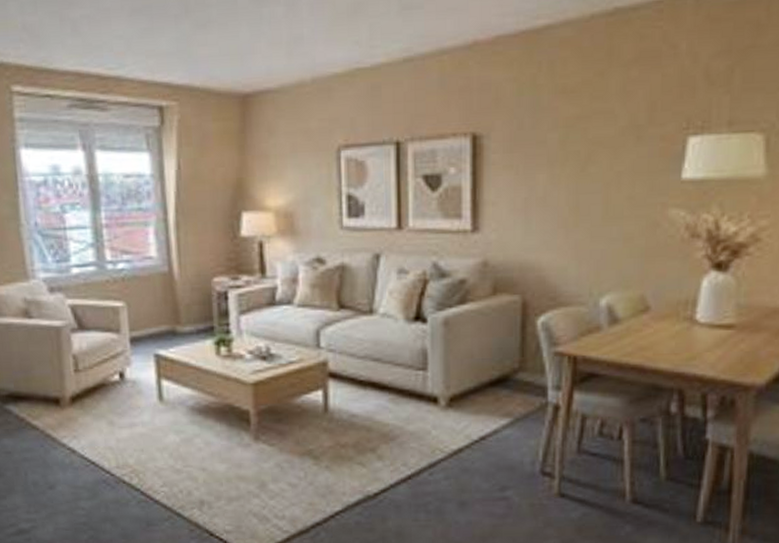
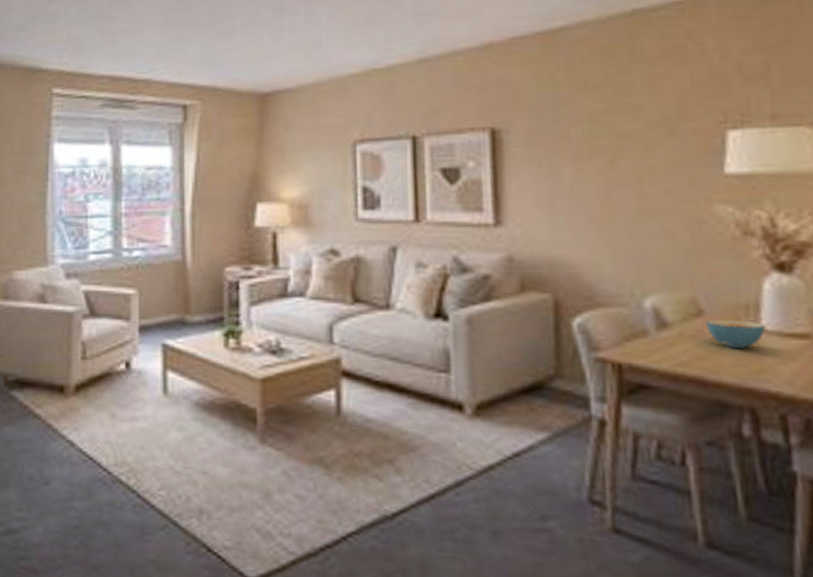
cereal bowl: none [651,314,699,340] -> present [706,319,766,349]

